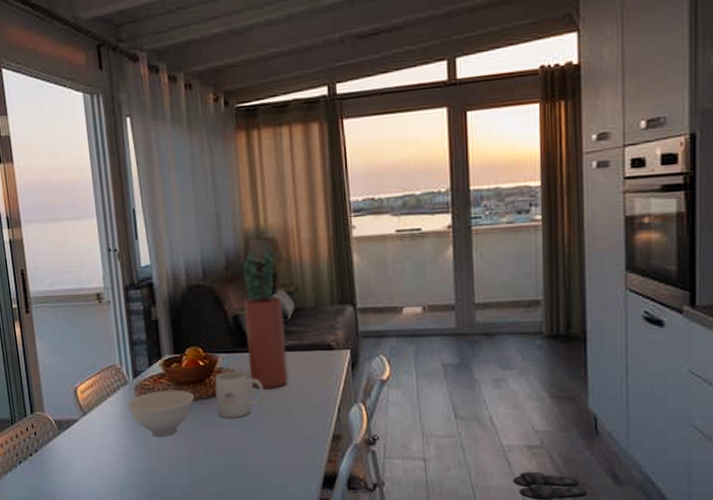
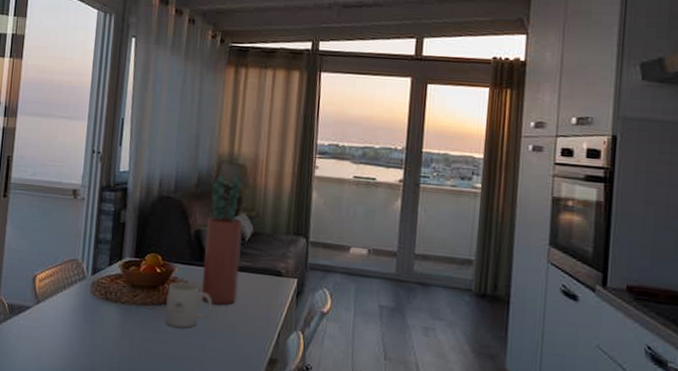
bowl: present [127,390,195,437] -> none [80,290,147,336]

